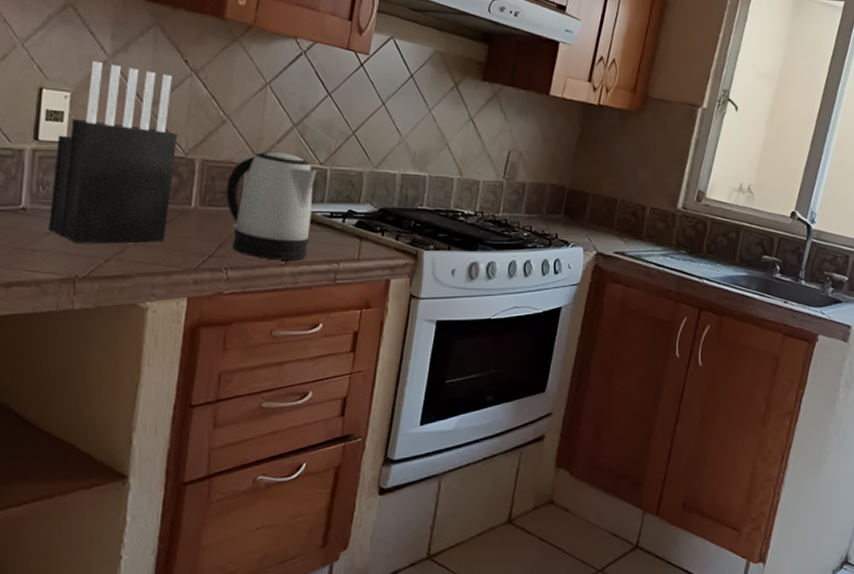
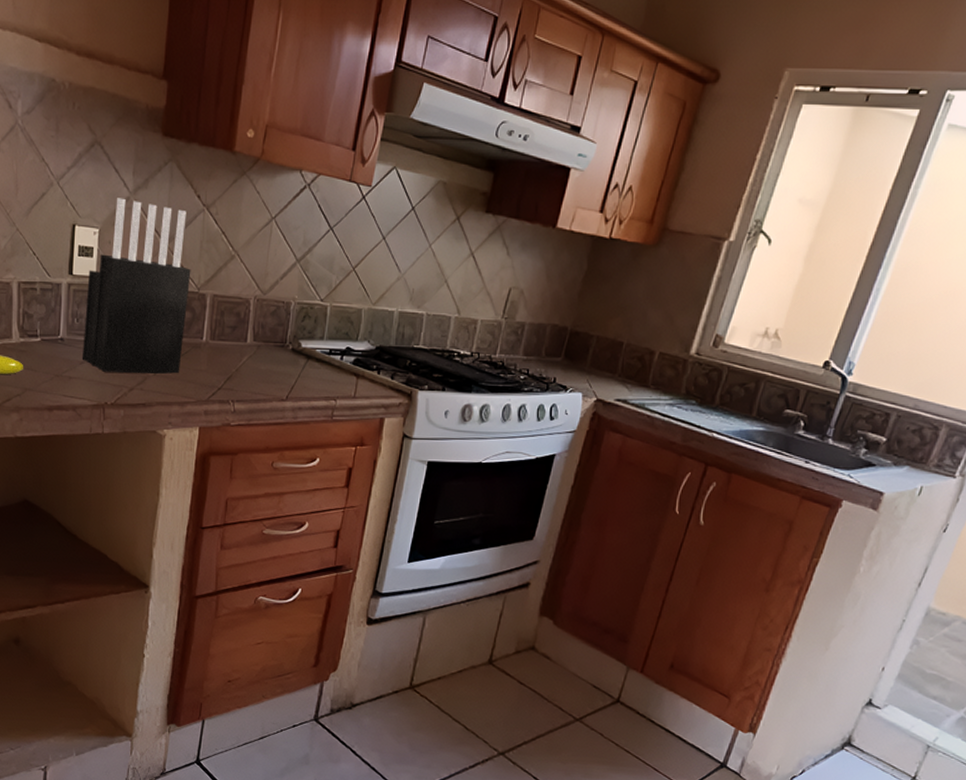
kettle: present [227,151,317,260] -> none [234,287,318,396]

